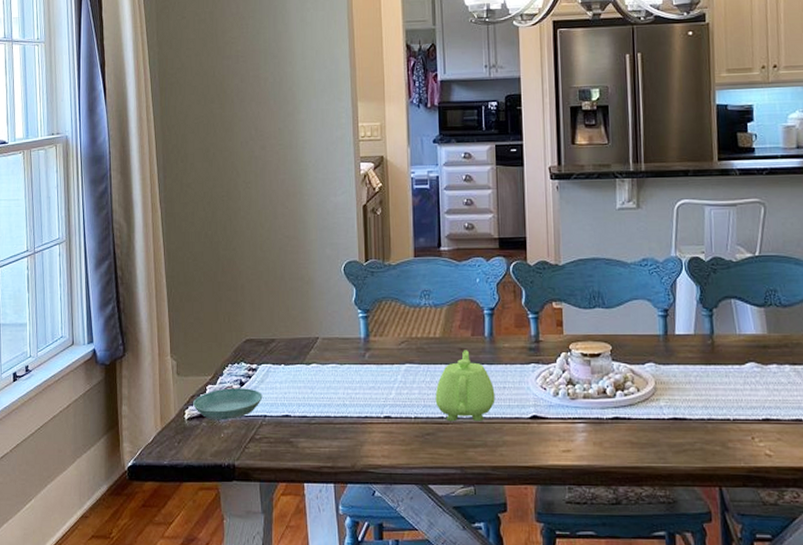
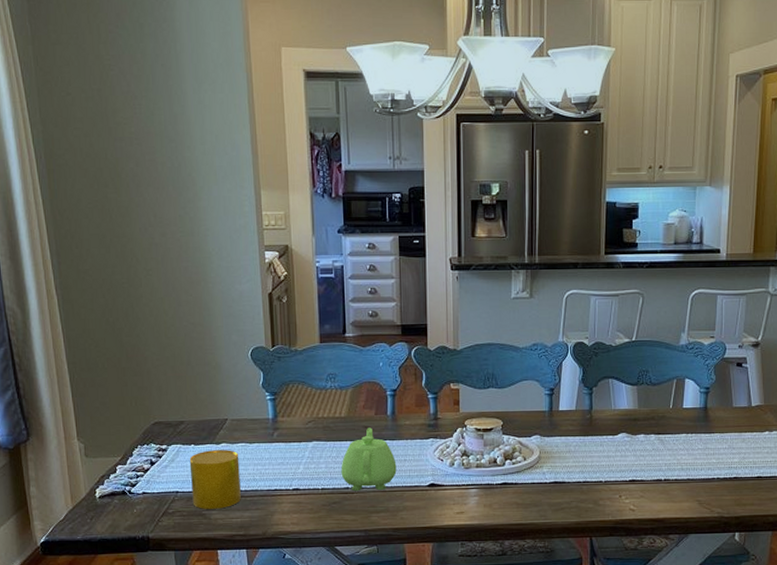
saucer: present [193,388,263,421] -> none [103,467,174,498]
cup: none [279,371,330,436] -> present [189,450,241,509]

